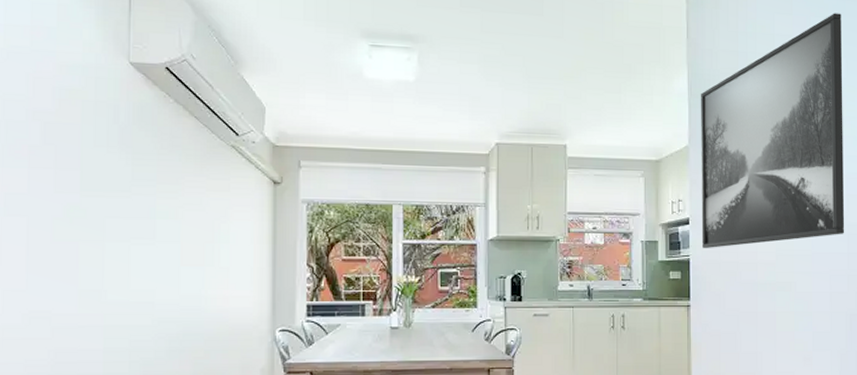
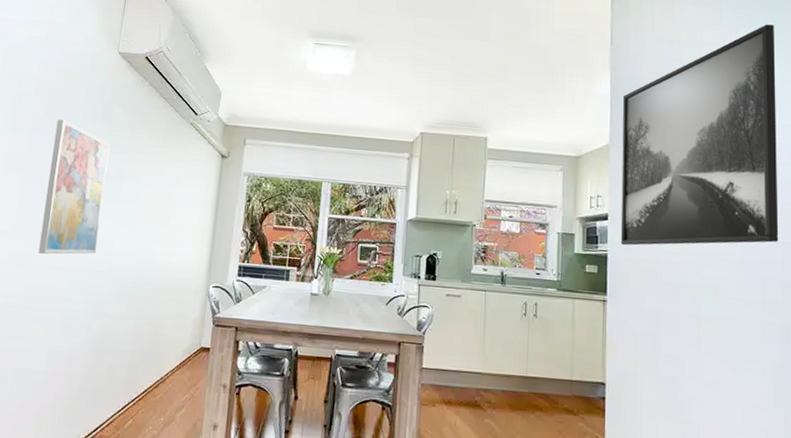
wall art: none [60,149,135,312] -> present [38,119,110,255]

